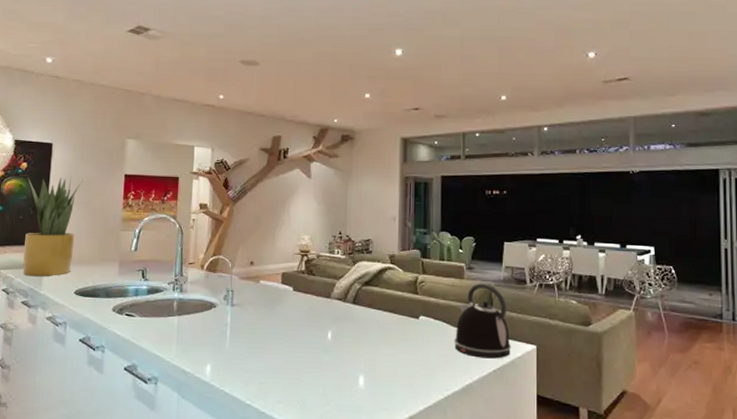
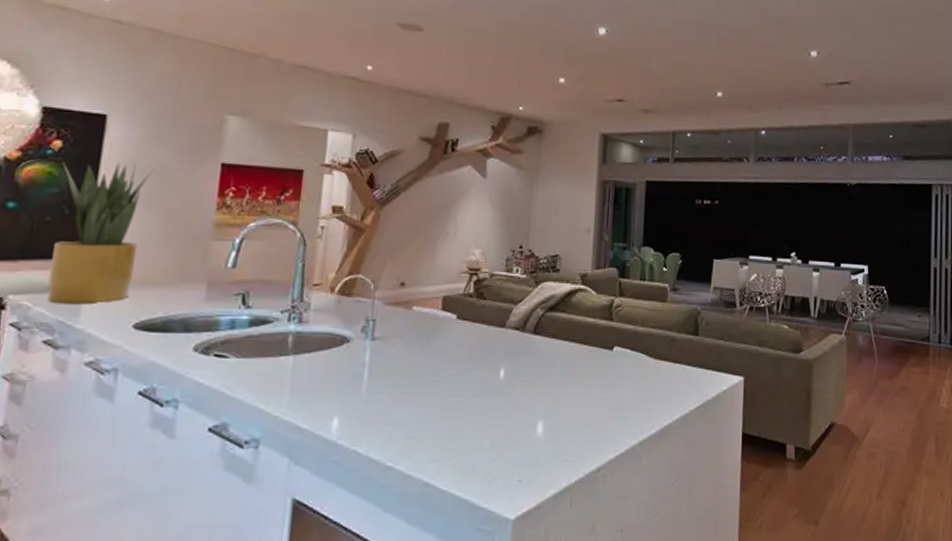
kettle: present [454,282,512,359] -> none [652,306,718,394]

